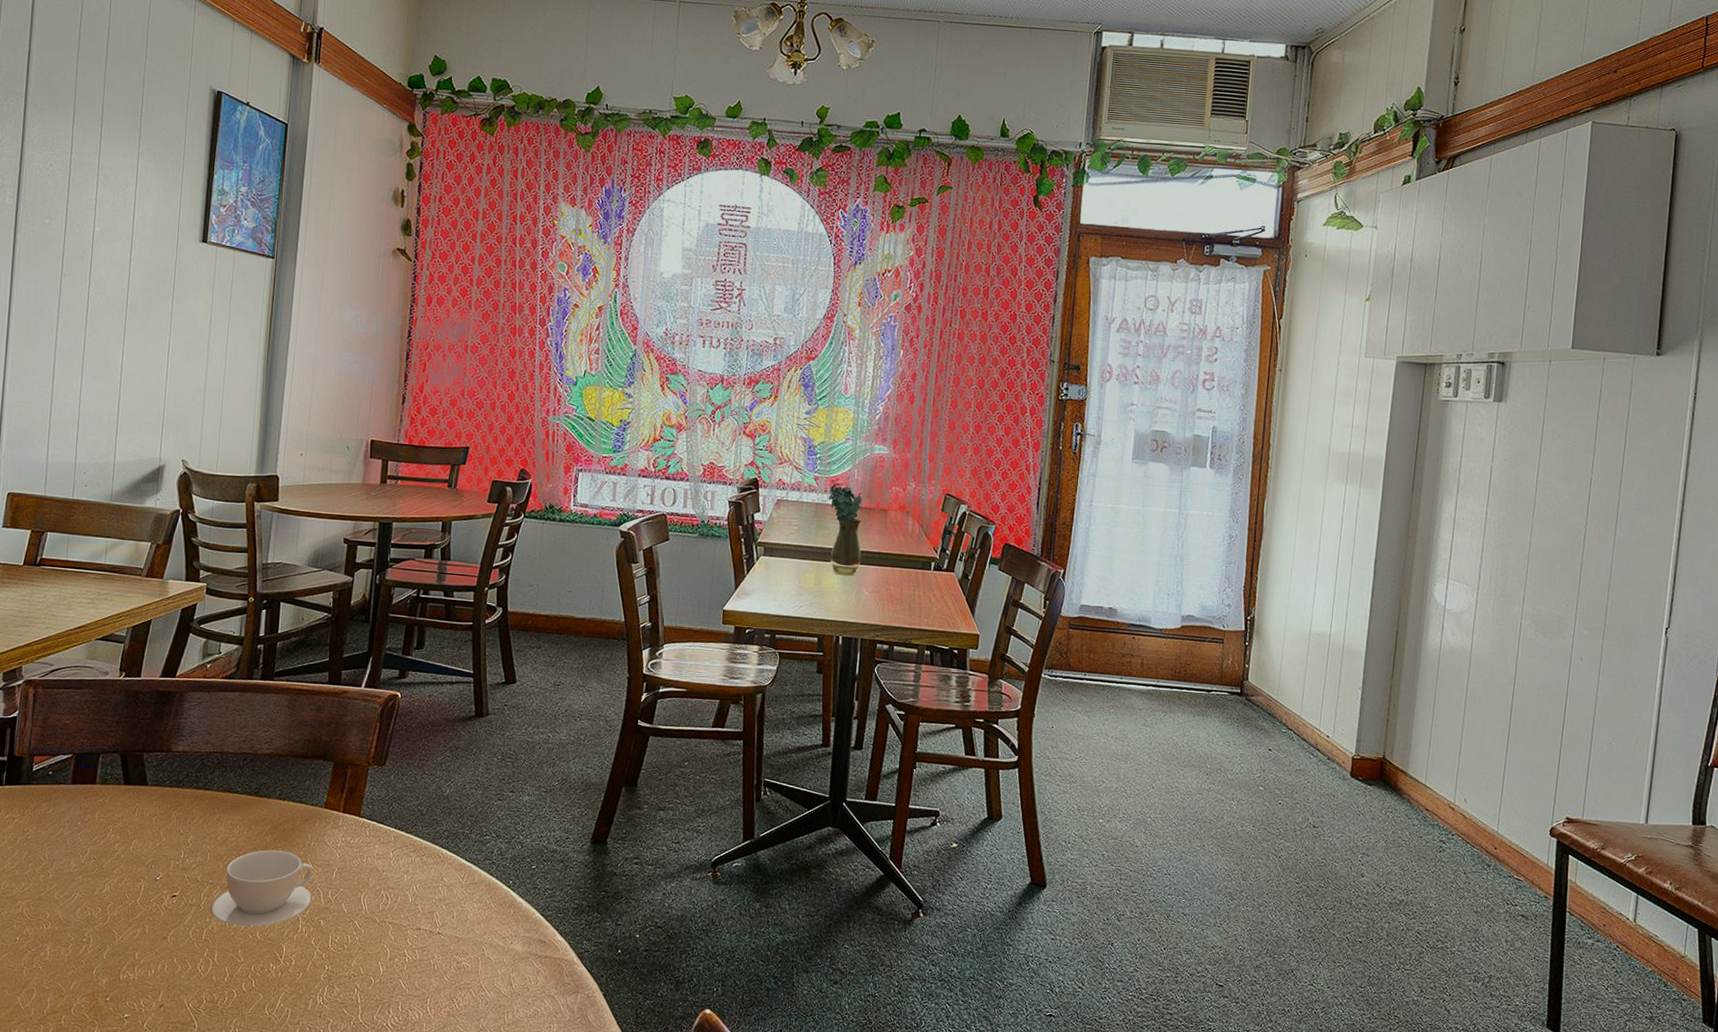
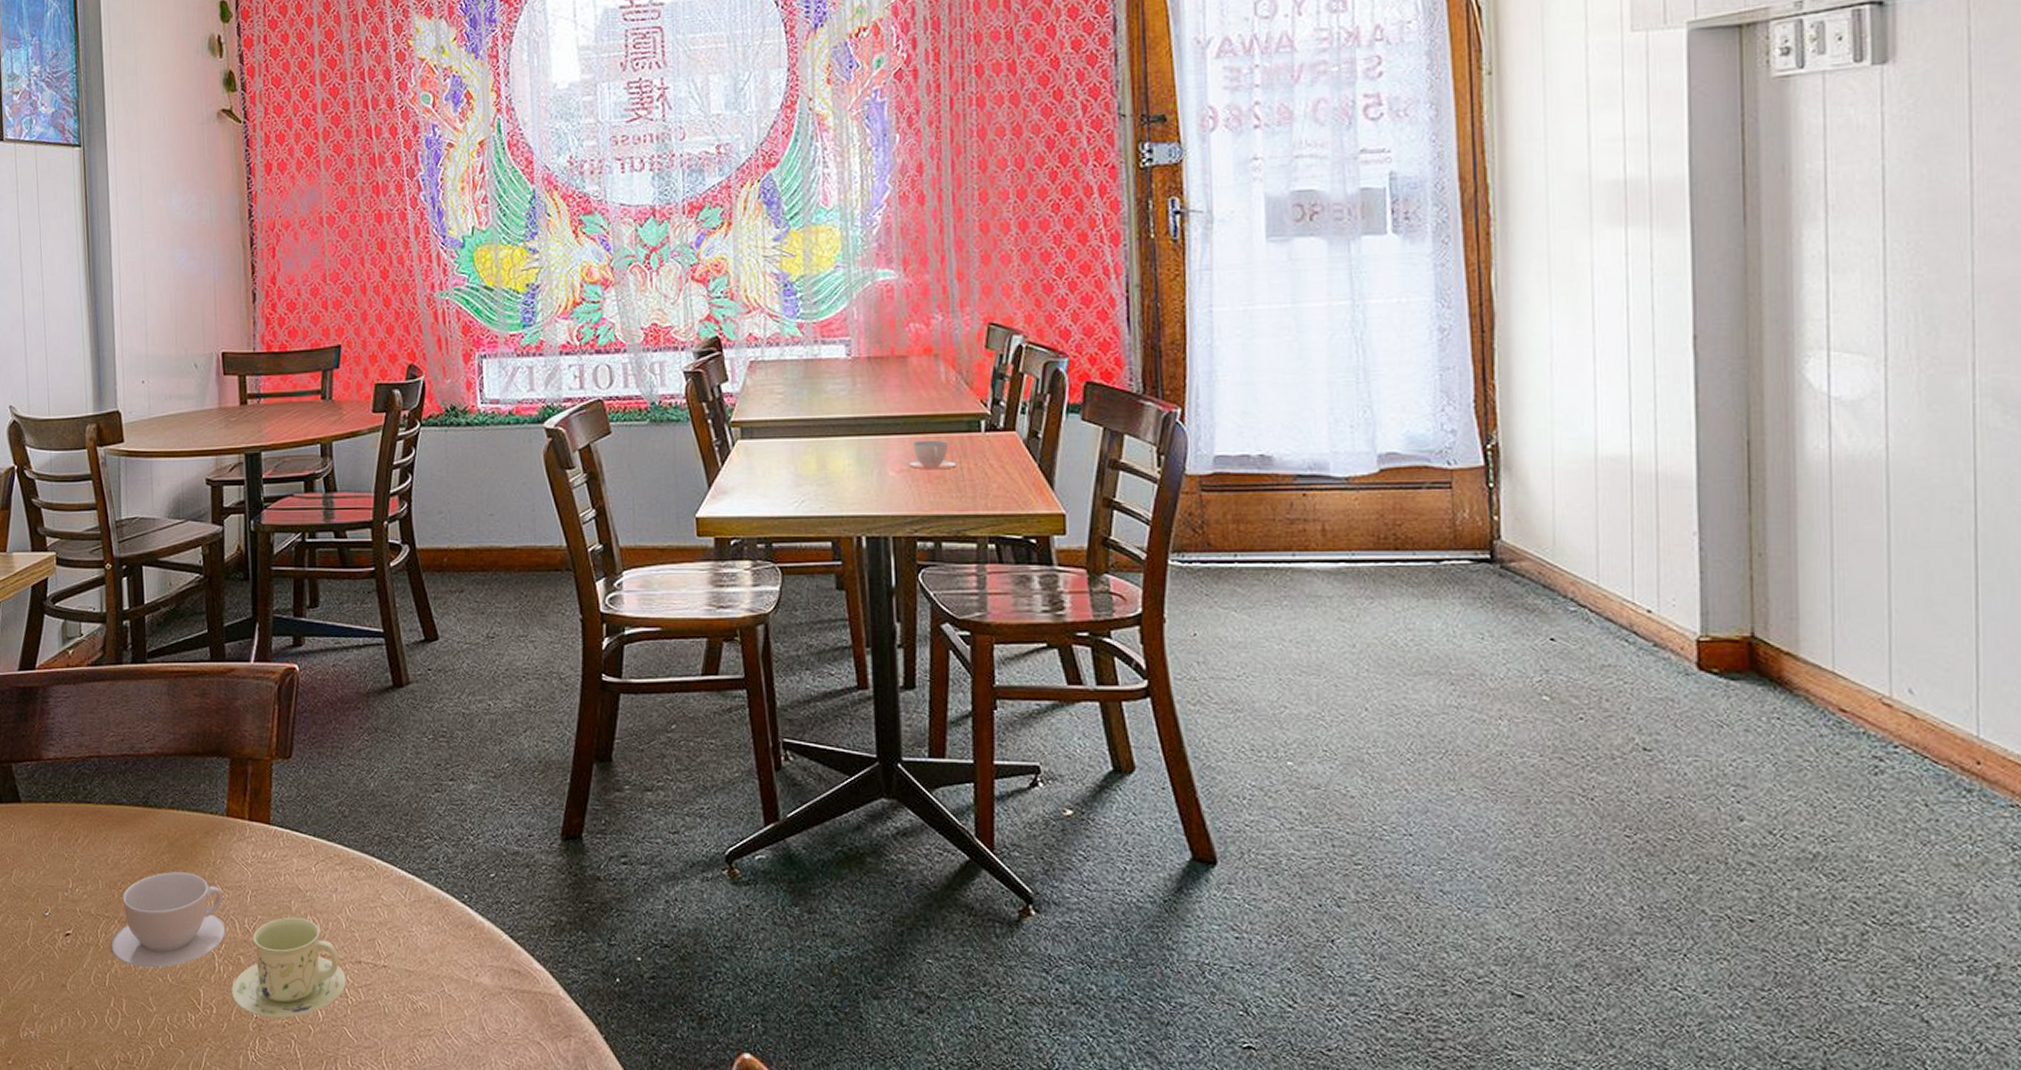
cup and saucer: none [309,891,407,971] -> present [231,917,346,1019]
vase: present [828,480,862,577] -> none [820,325,878,454]
teacup: none [878,571,912,594] -> present [908,440,957,470]

